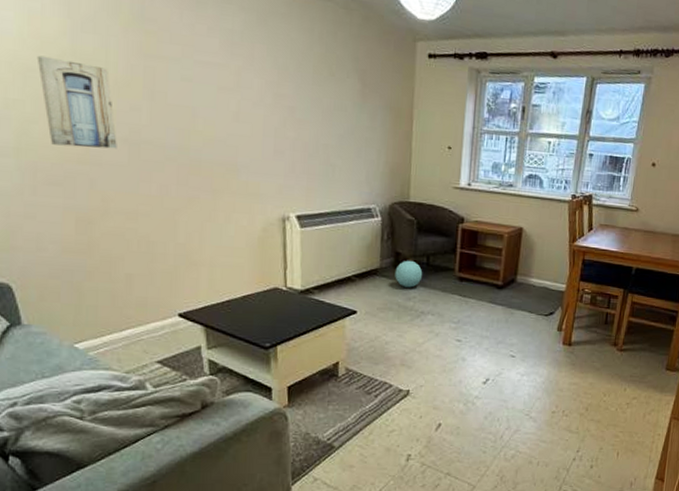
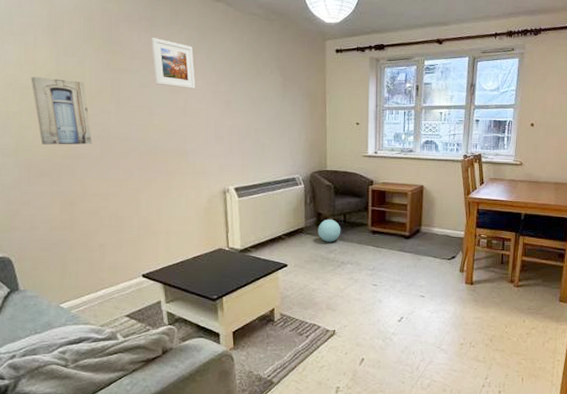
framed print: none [195,18,252,90] -> present [150,38,196,90]

